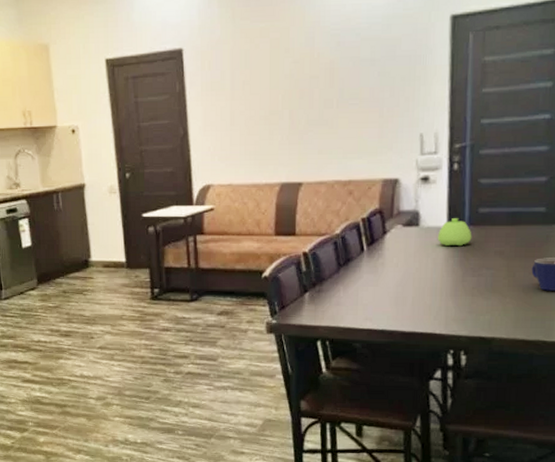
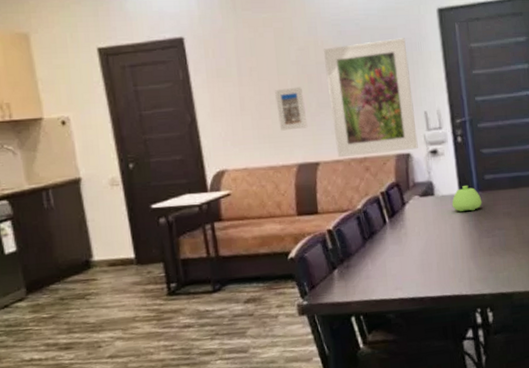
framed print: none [265,102,295,148] -> present [275,86,308,131]
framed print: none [318,50,410,180] -> present [323,38,418,158]

